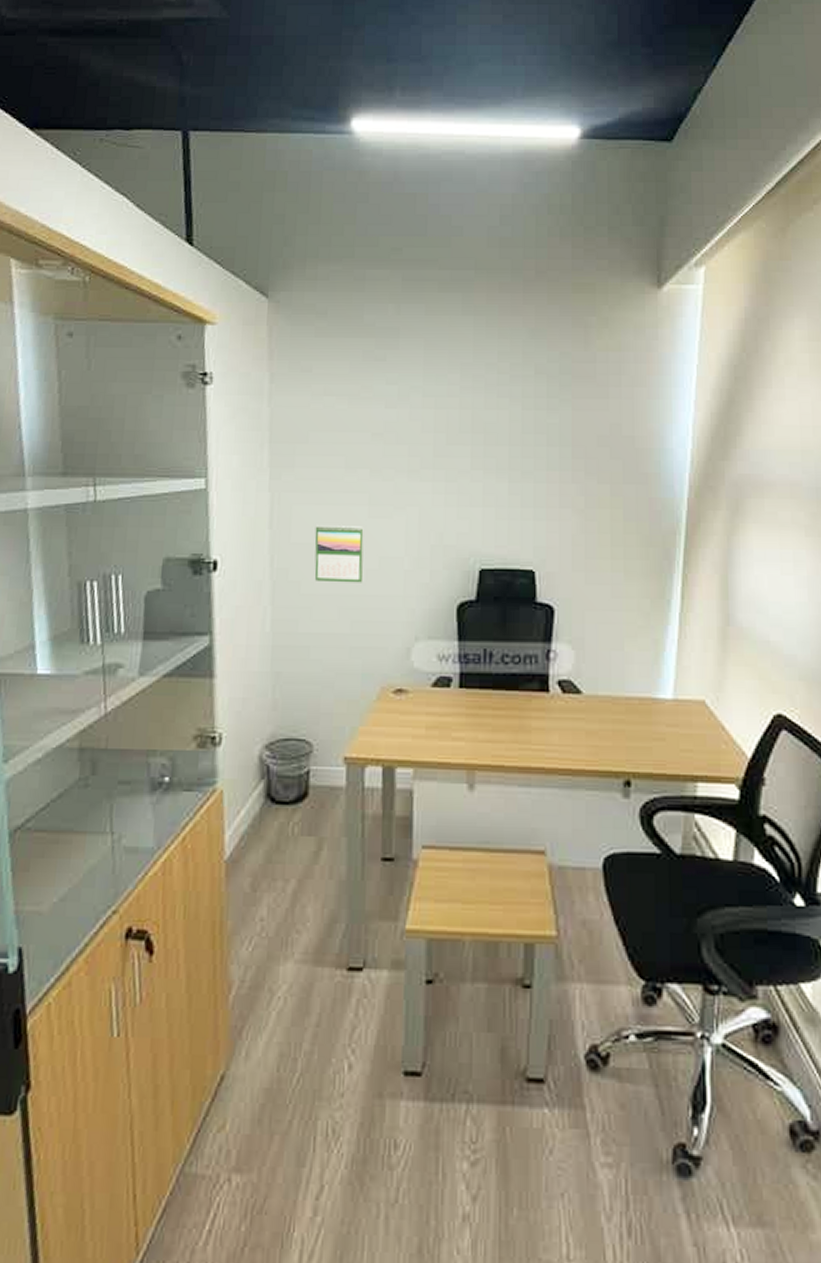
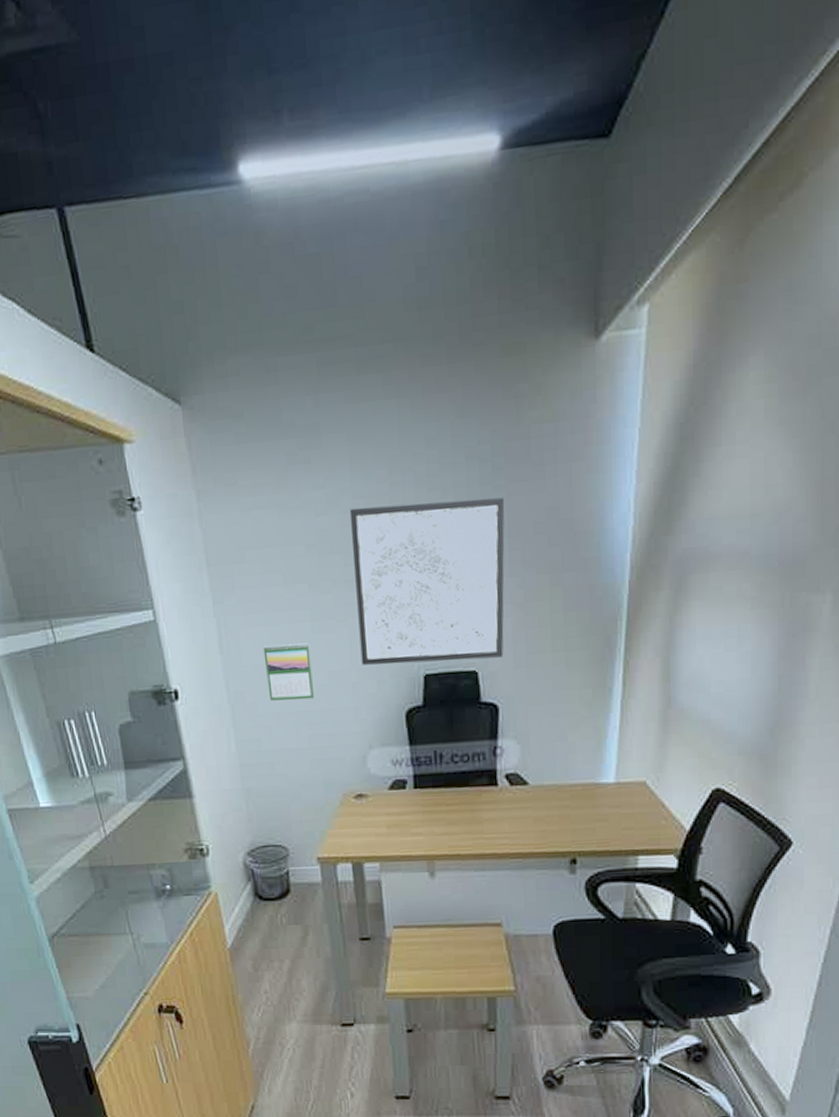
wall art: none [416,405,570,559] -> present [349,497,505,665]

